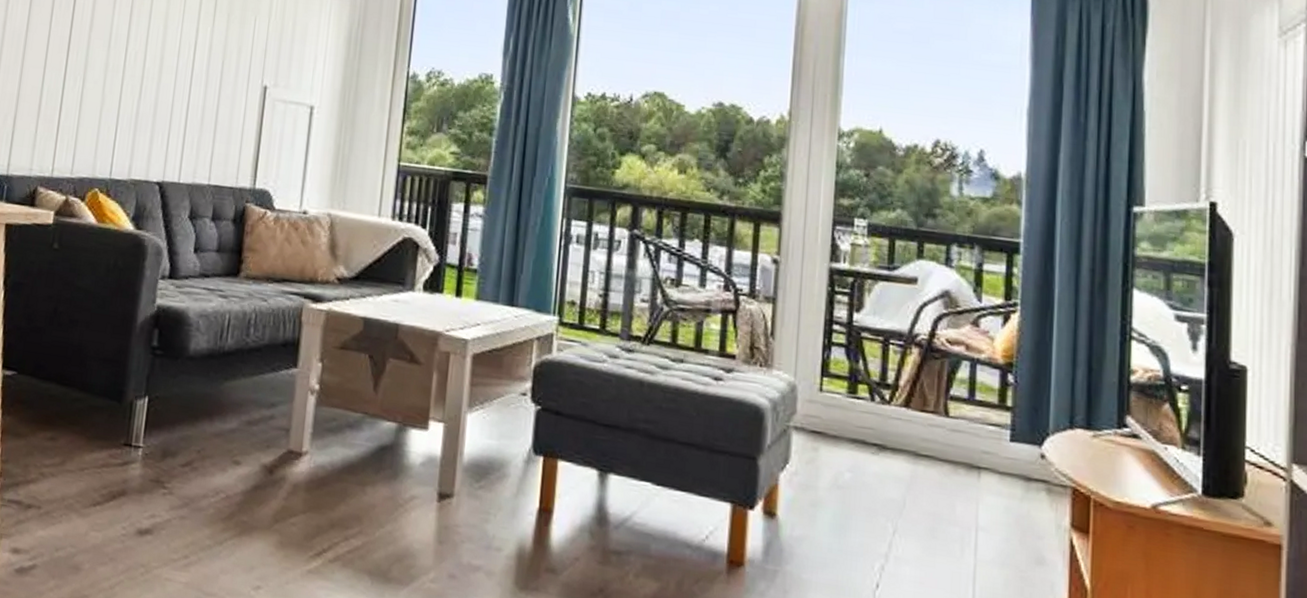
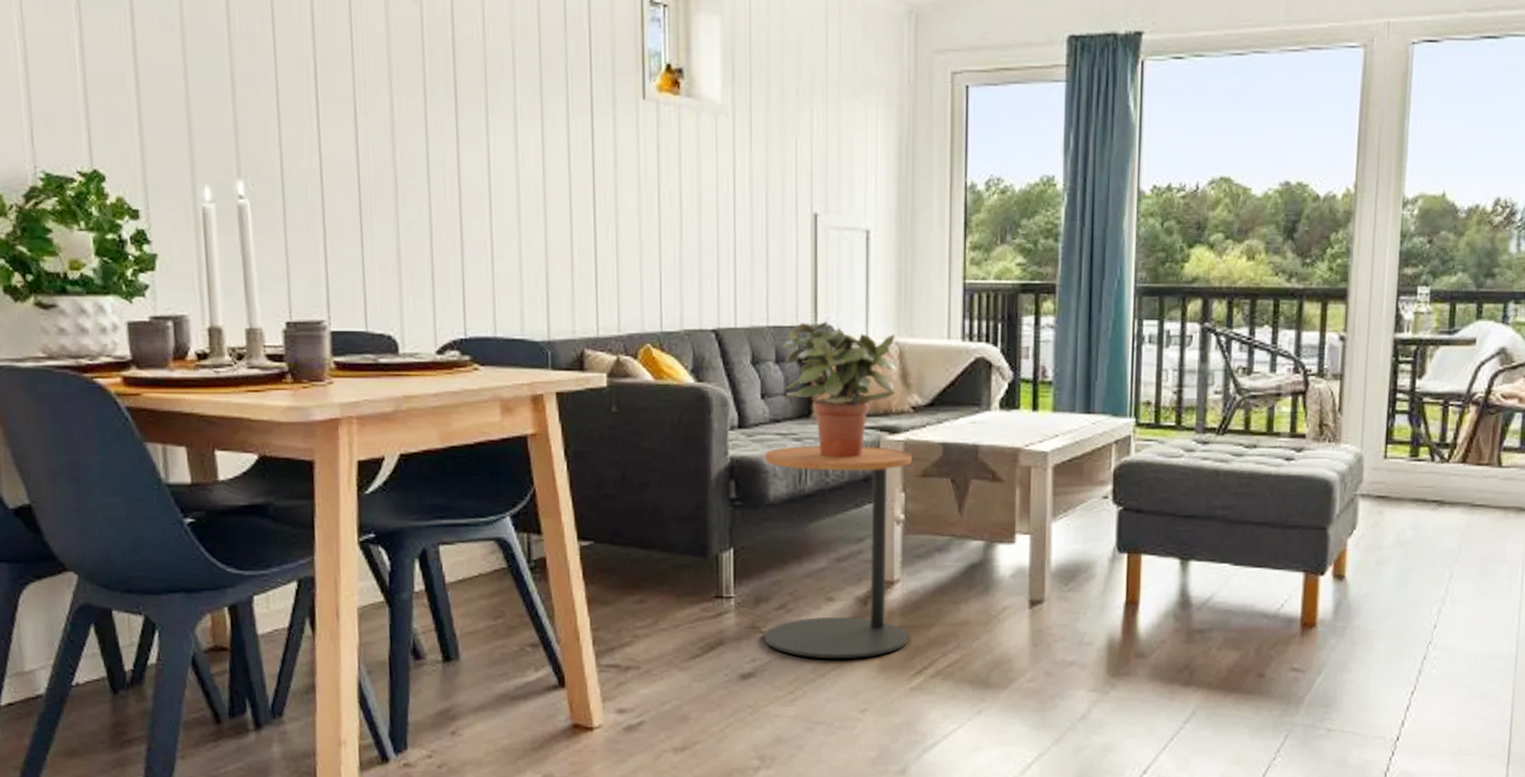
side table: none [166,302,333,531] -> present [764,445,912,659]
potted plant: none [217,185,328,321] -> present [782,321,896,458]

